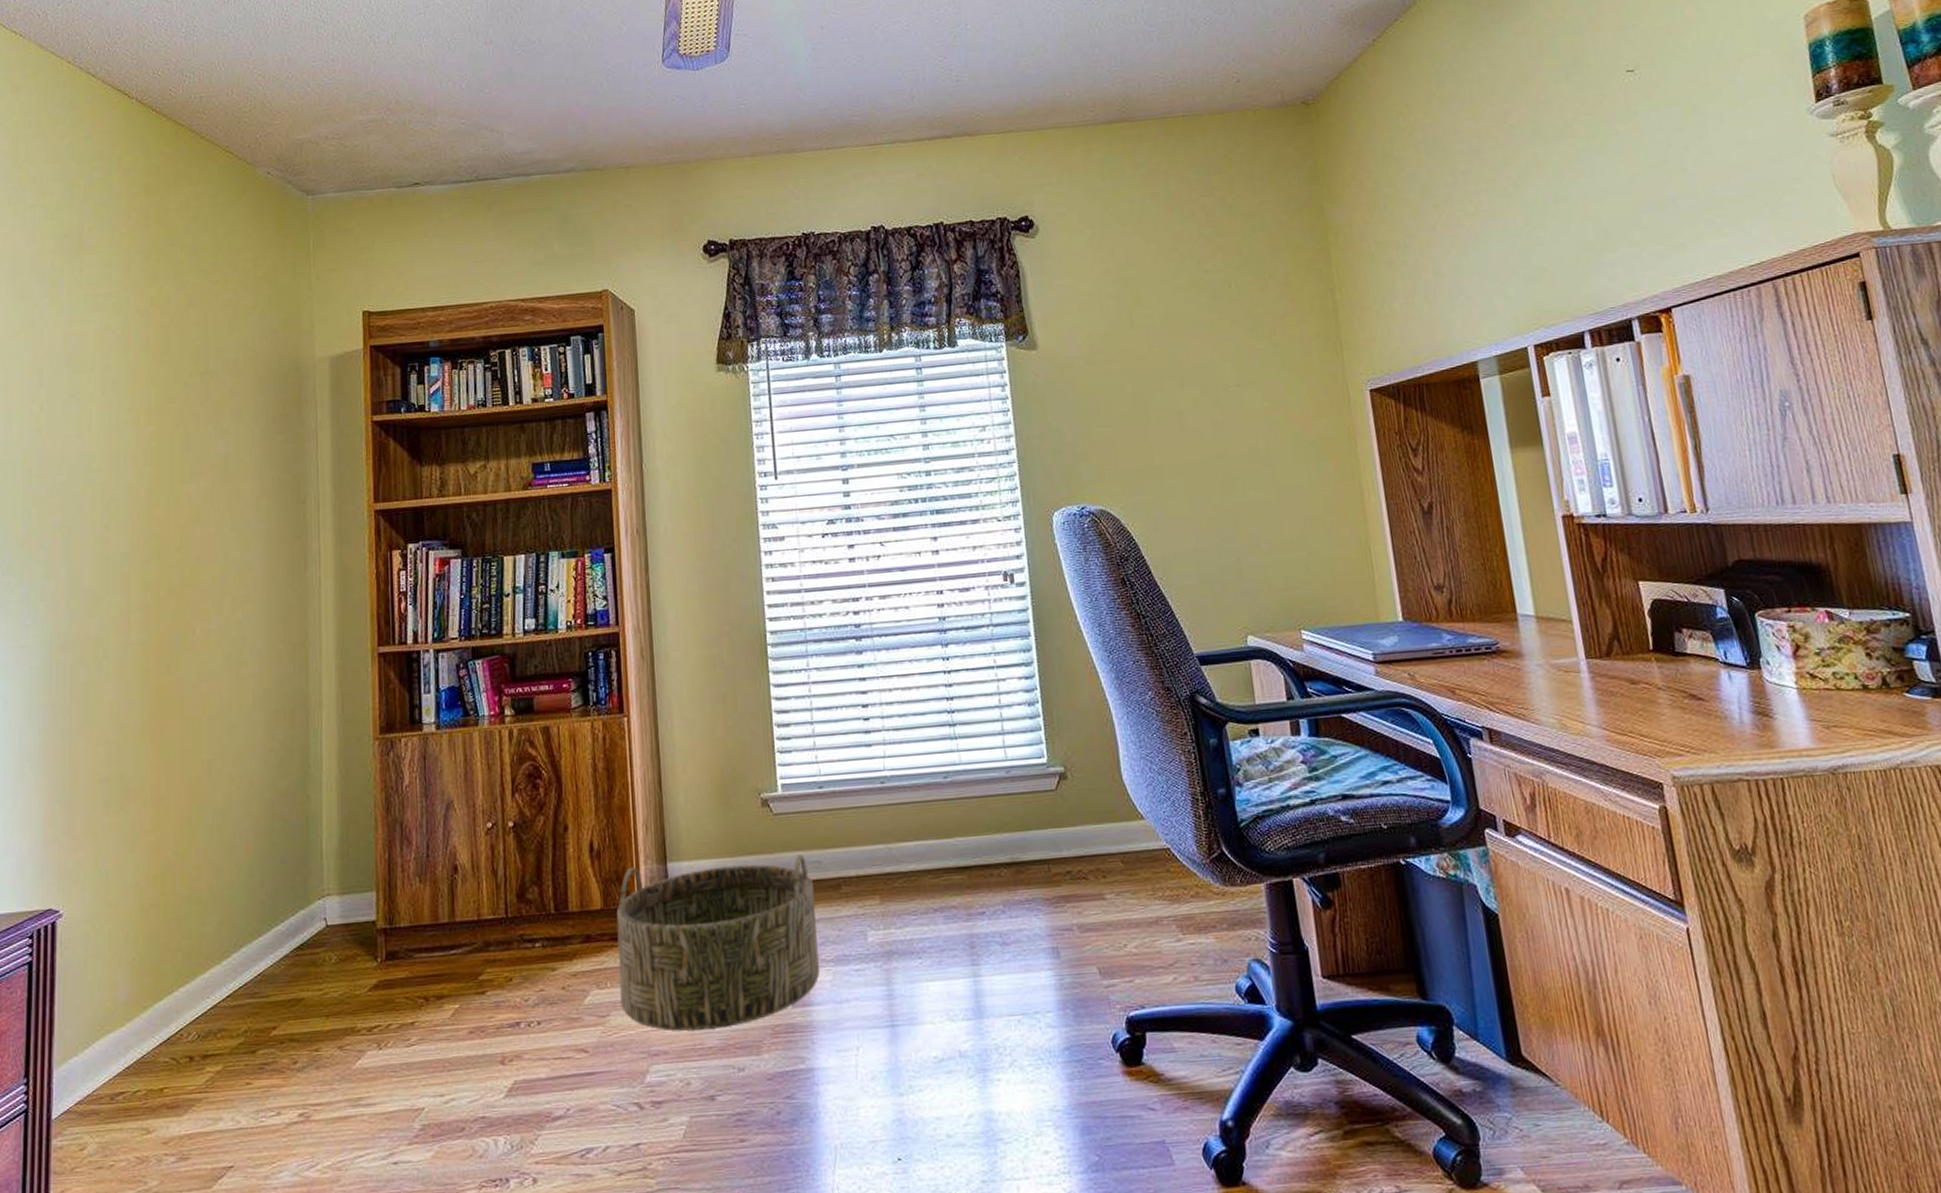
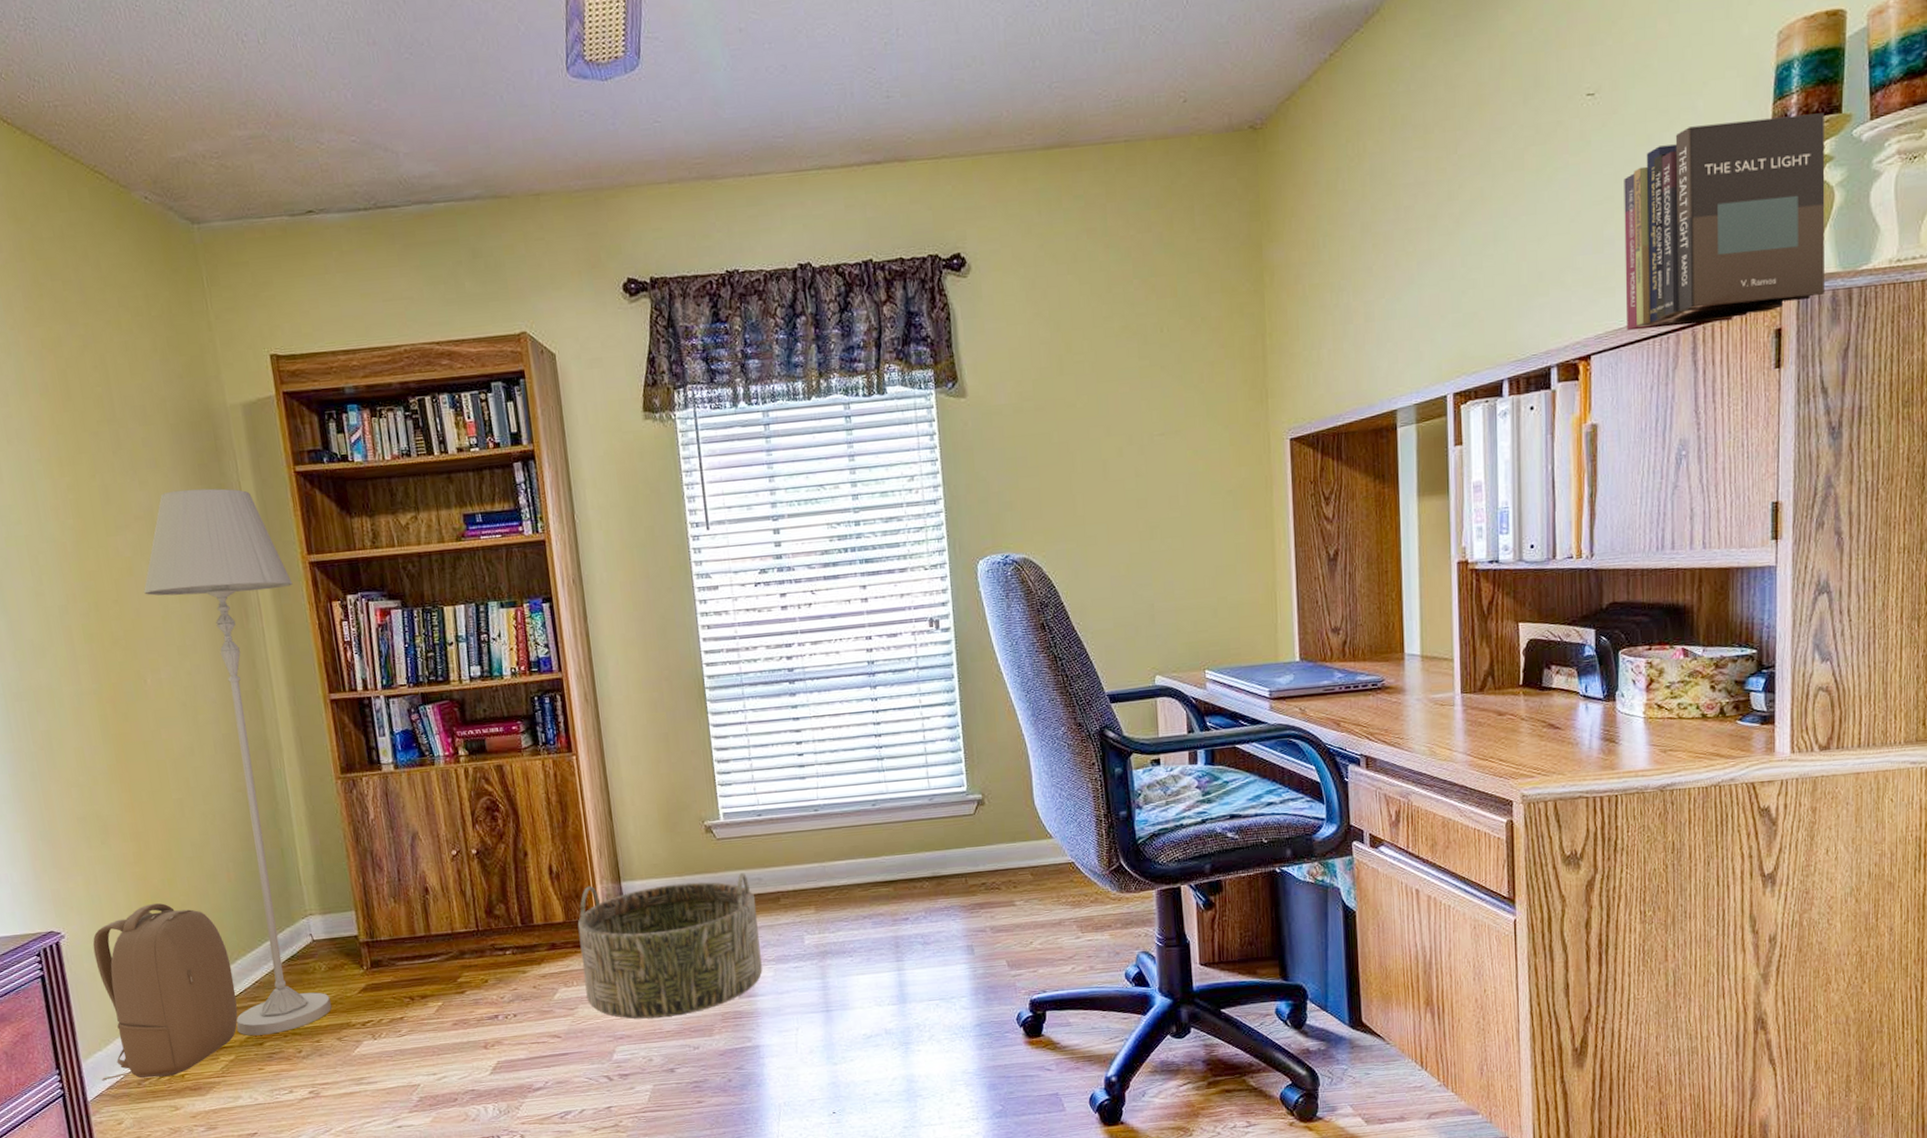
backpack: none [72,878,235,1094] -> present [93,903,238,1081]
floor lamp: none [208,437,356,1042] -> present [144,488,332,1036]
books: none [1676,84,1903,285] -> present [1624,113,1825,331]

